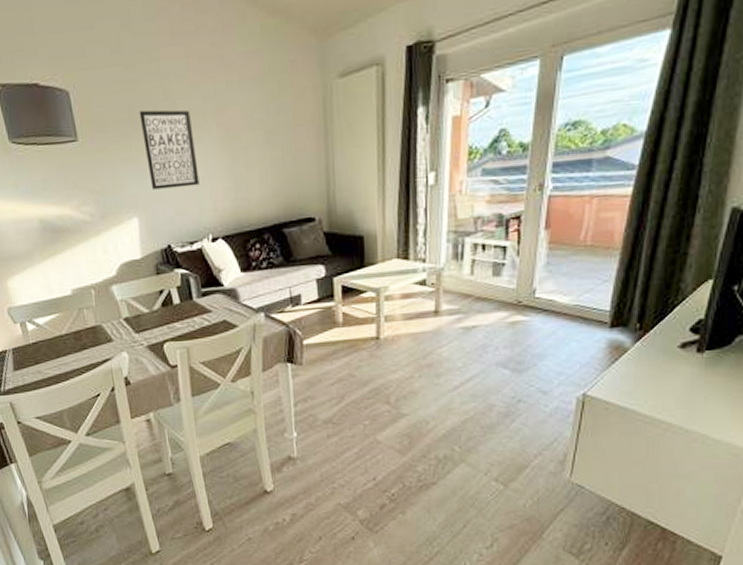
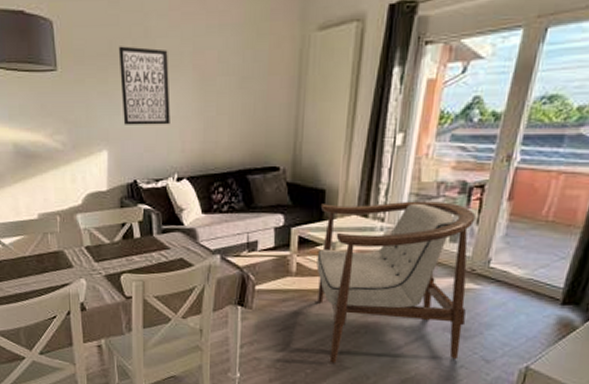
armchair: none [361,236,517,412] -> present [316,201,476,363]

